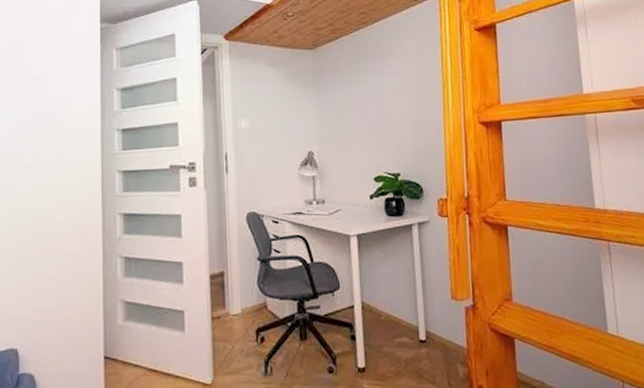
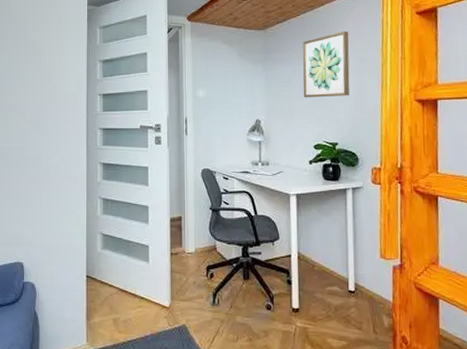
wall art: none [357,50,410,125] -> present [302,31,350,98]

